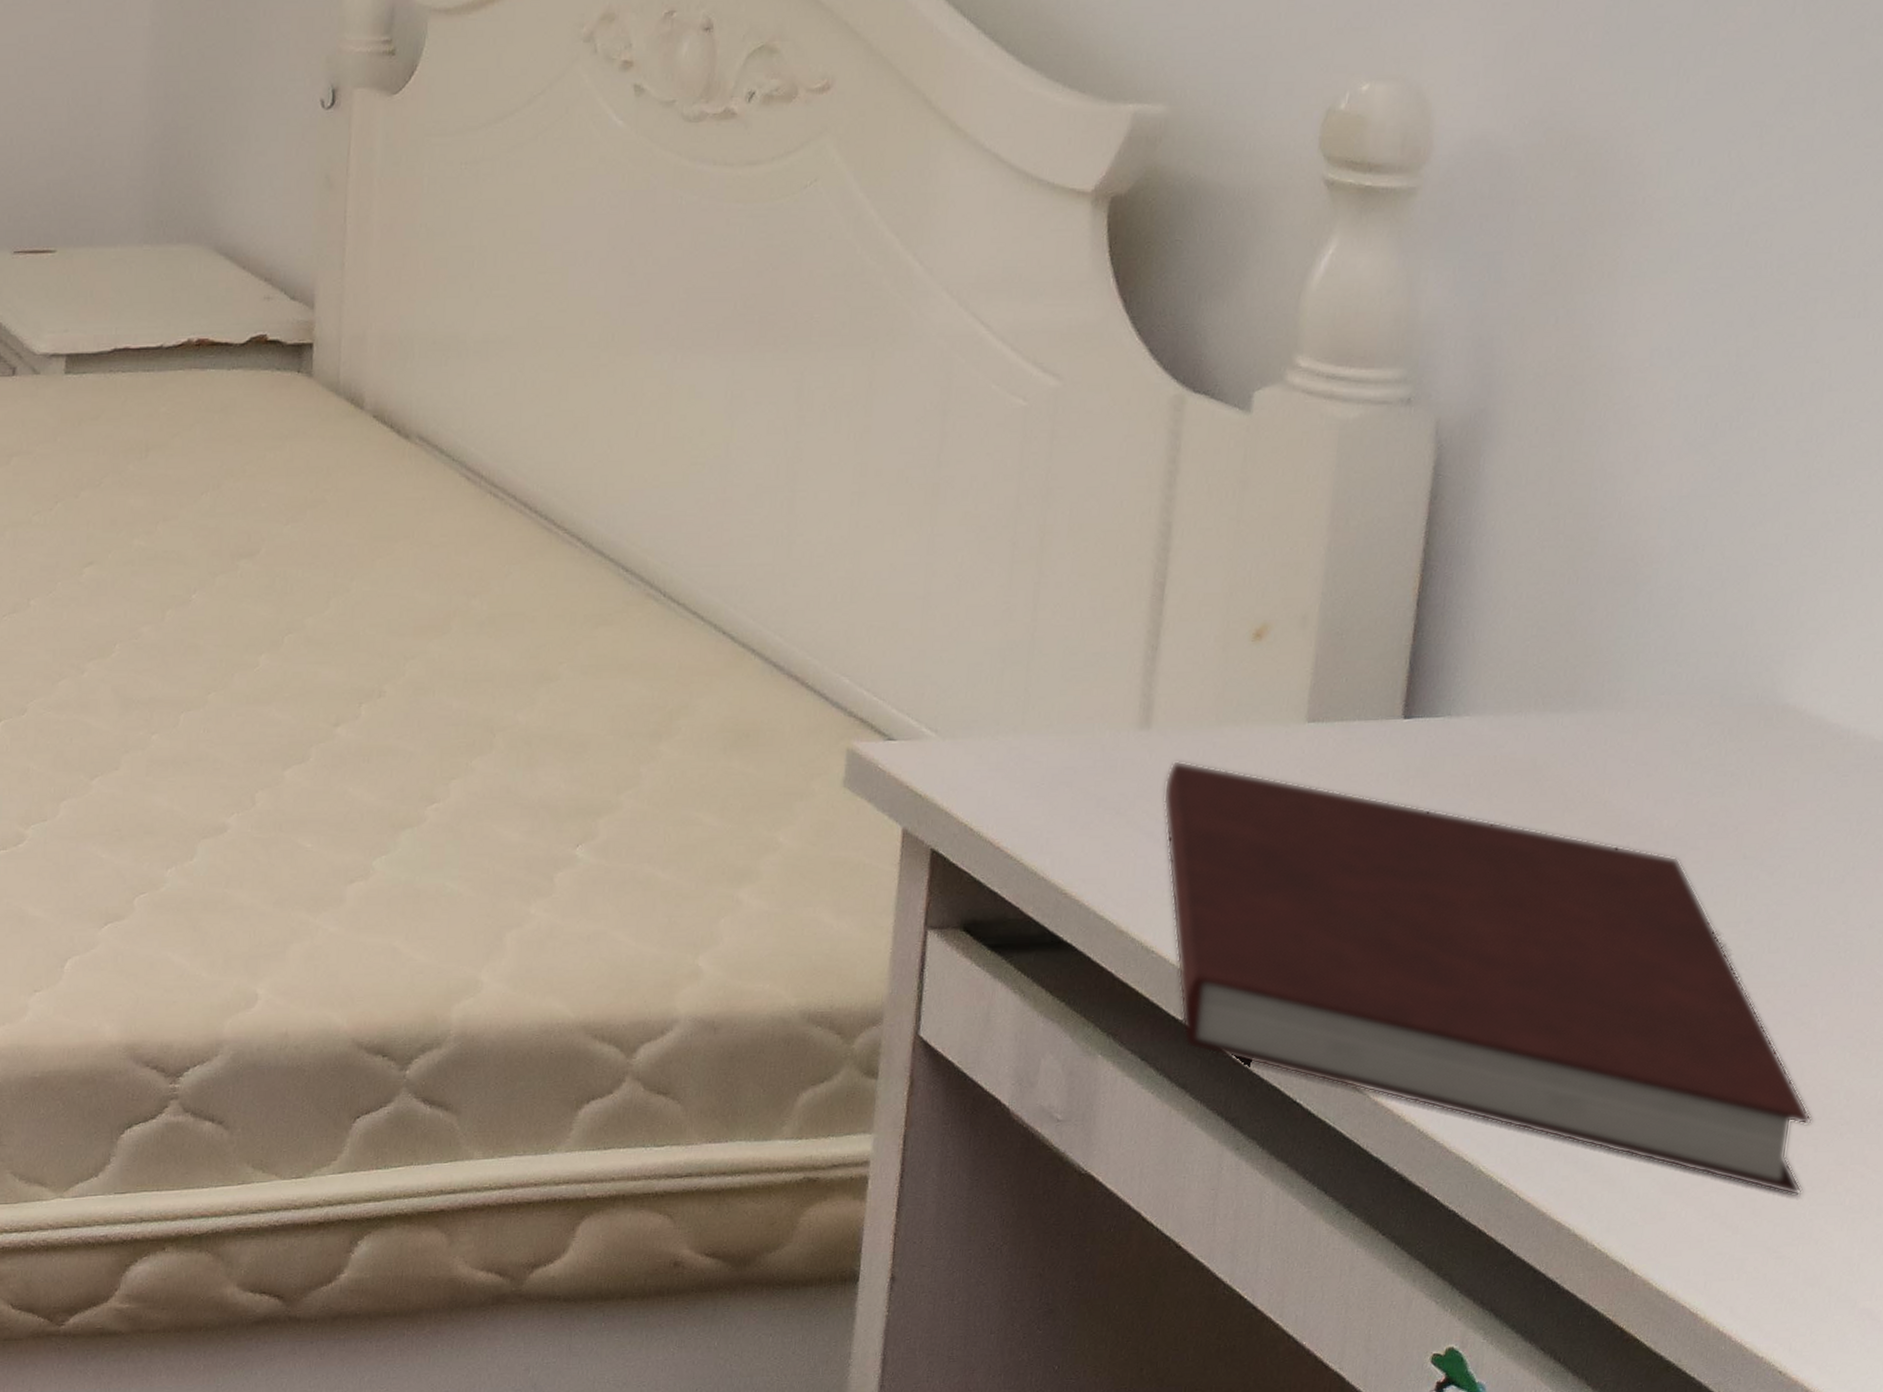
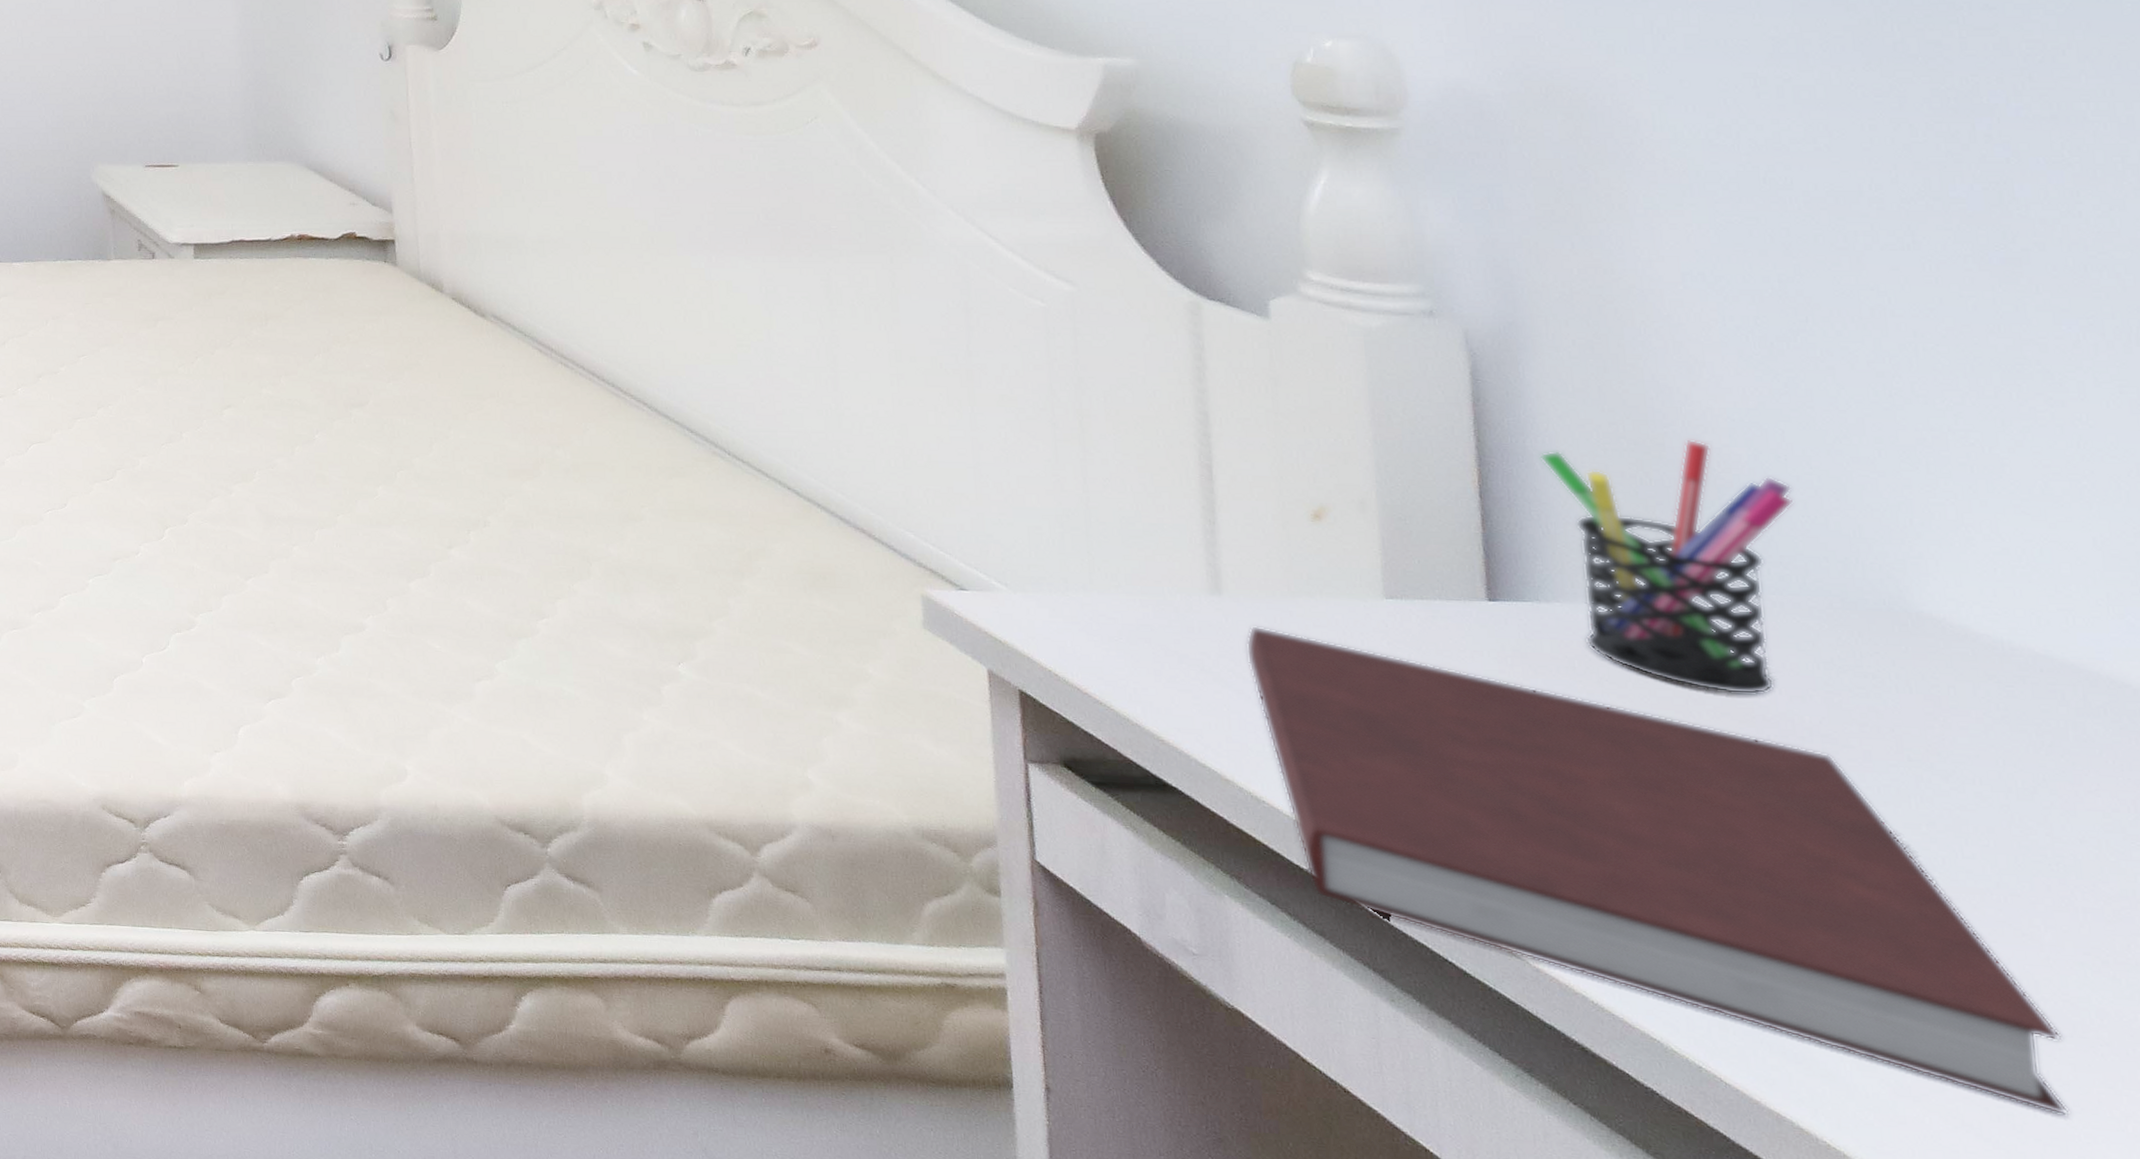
pen holder: none [1480,532,1702,802] -> present [1539,439,1794,695]

